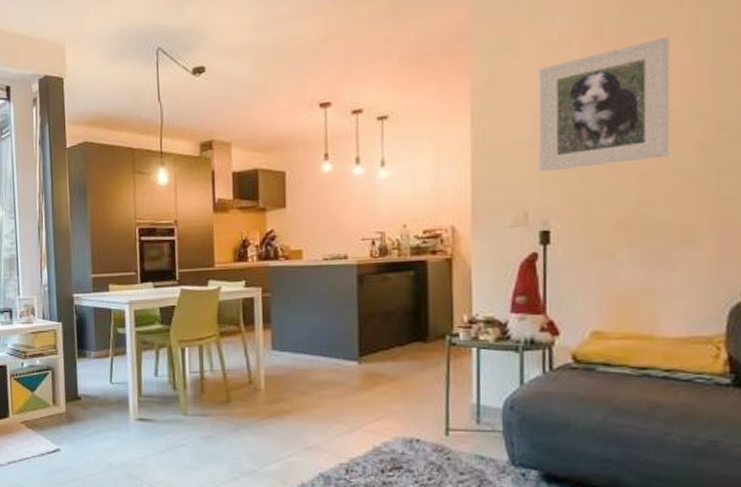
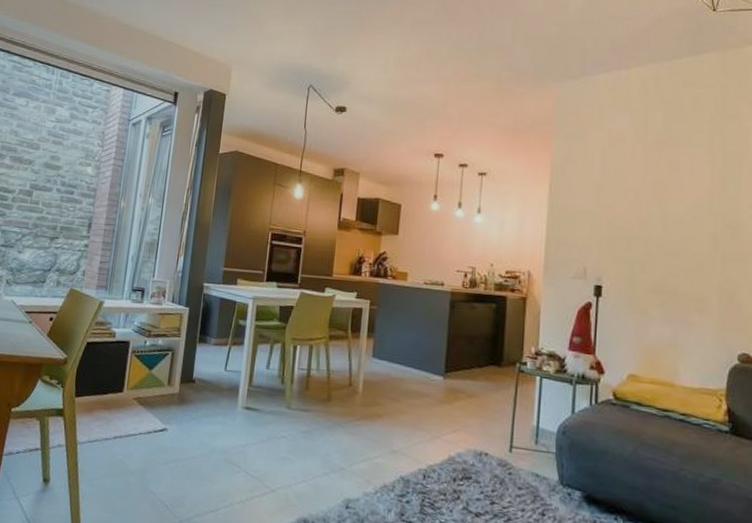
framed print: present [537,36,671,172] -> none [597,149,694,241]

